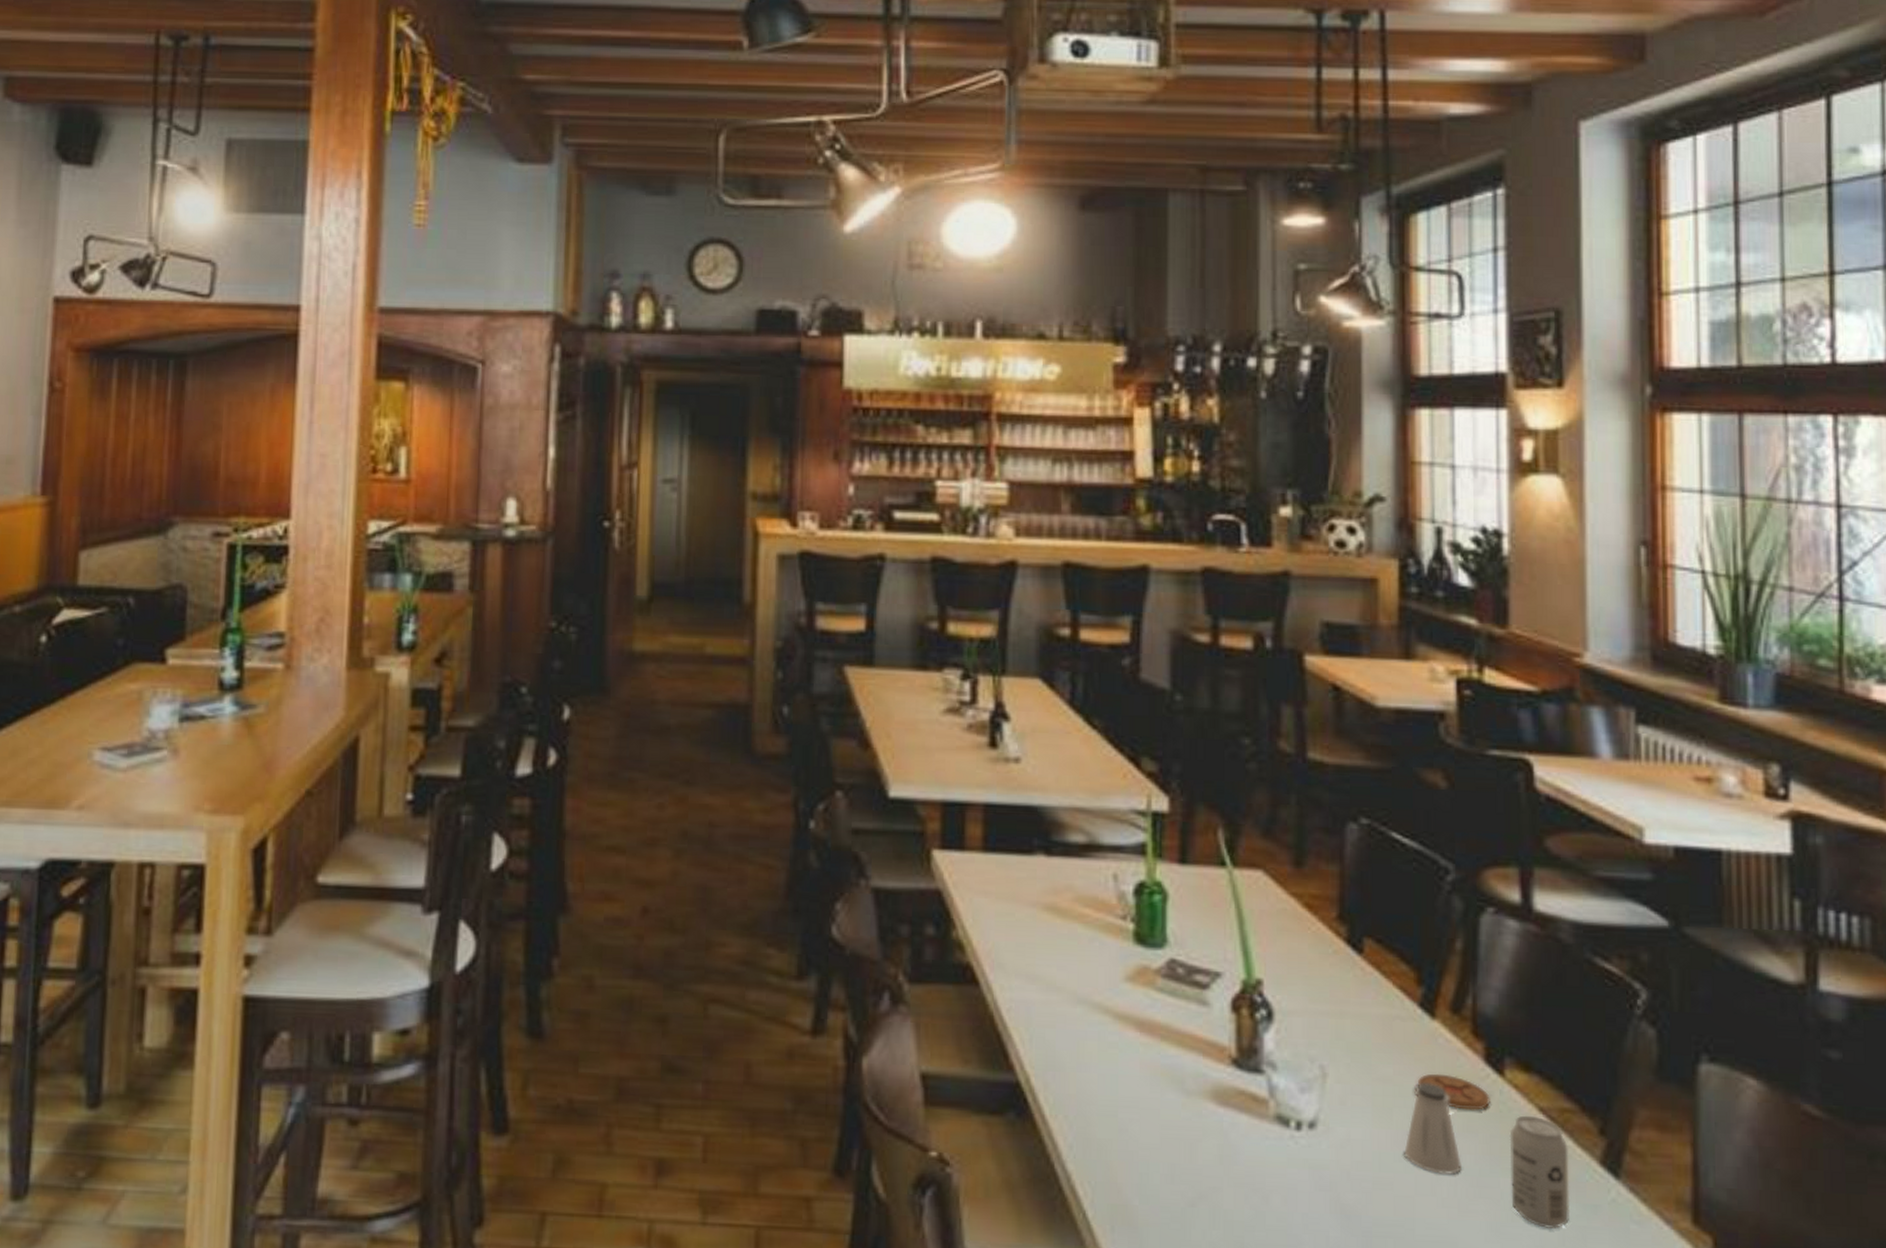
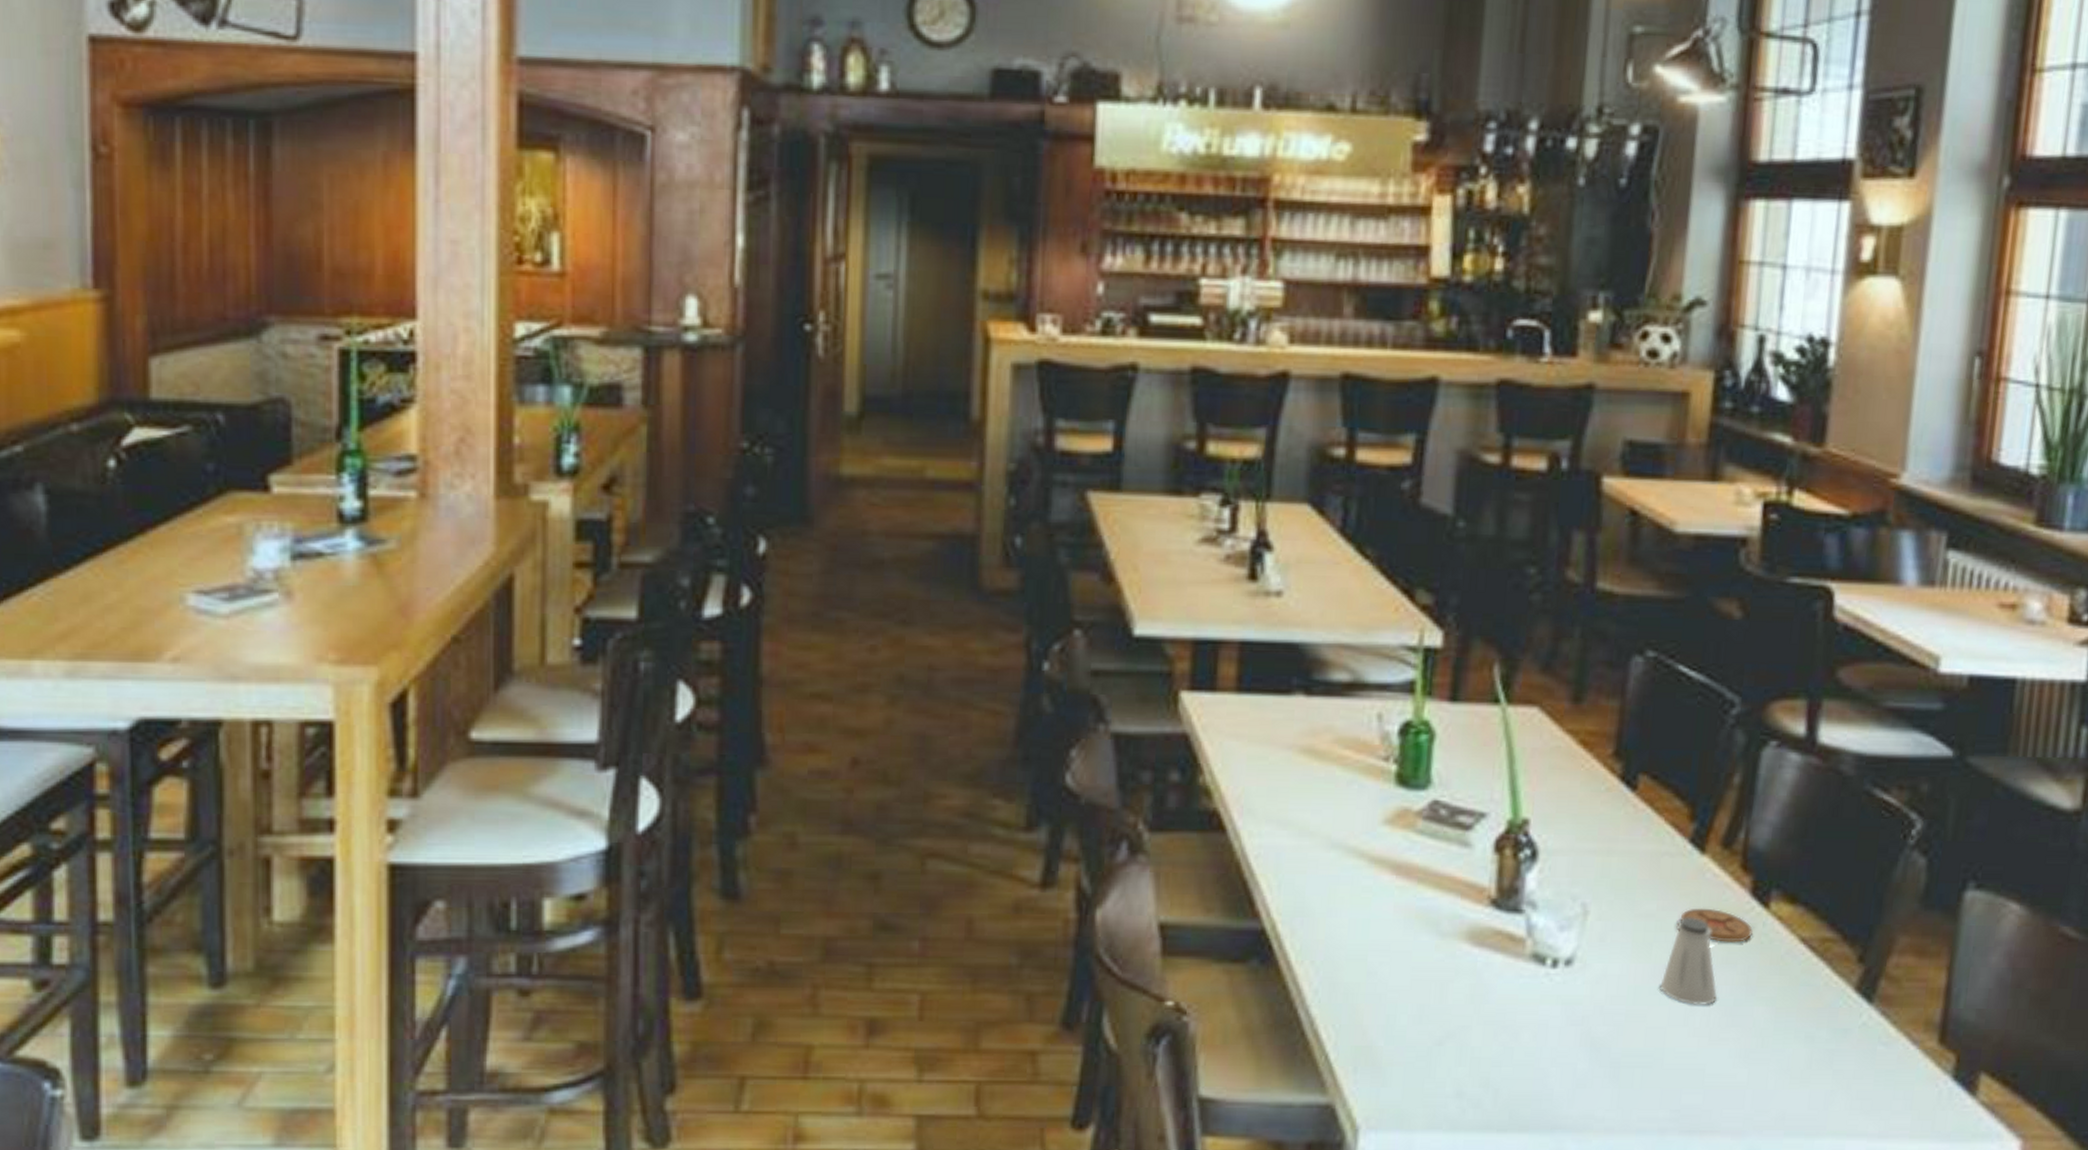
beverage can: present [1509,1115,1569,1230] -> none [1763,946,1826,1054]

